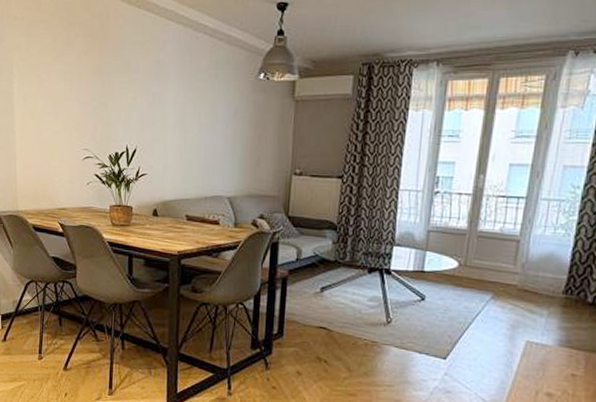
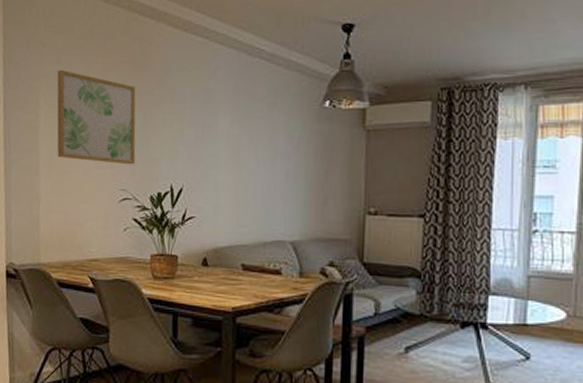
wall art: none [27,41,96,128] -> present [57,69,136,165]

